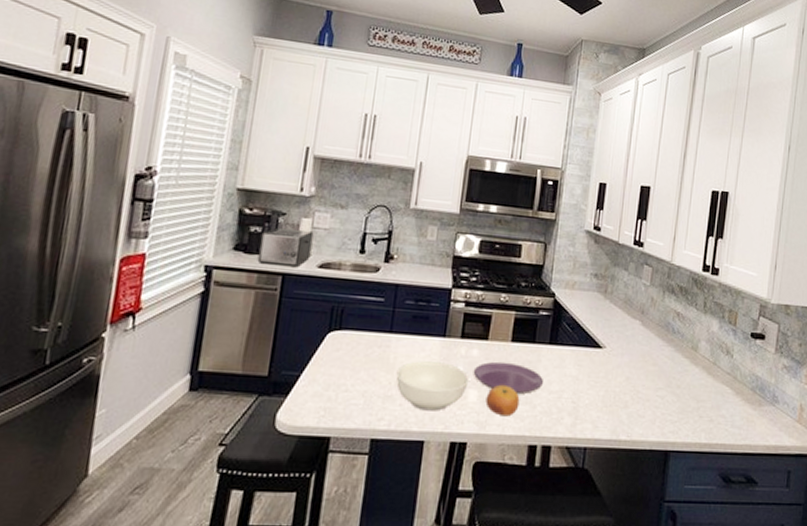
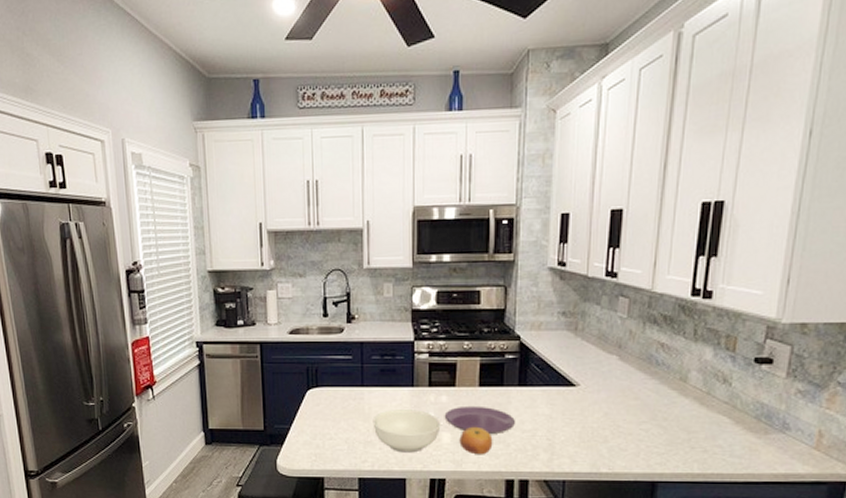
toaster: present [257,227,314,268] -> none [235,301,281,337]

